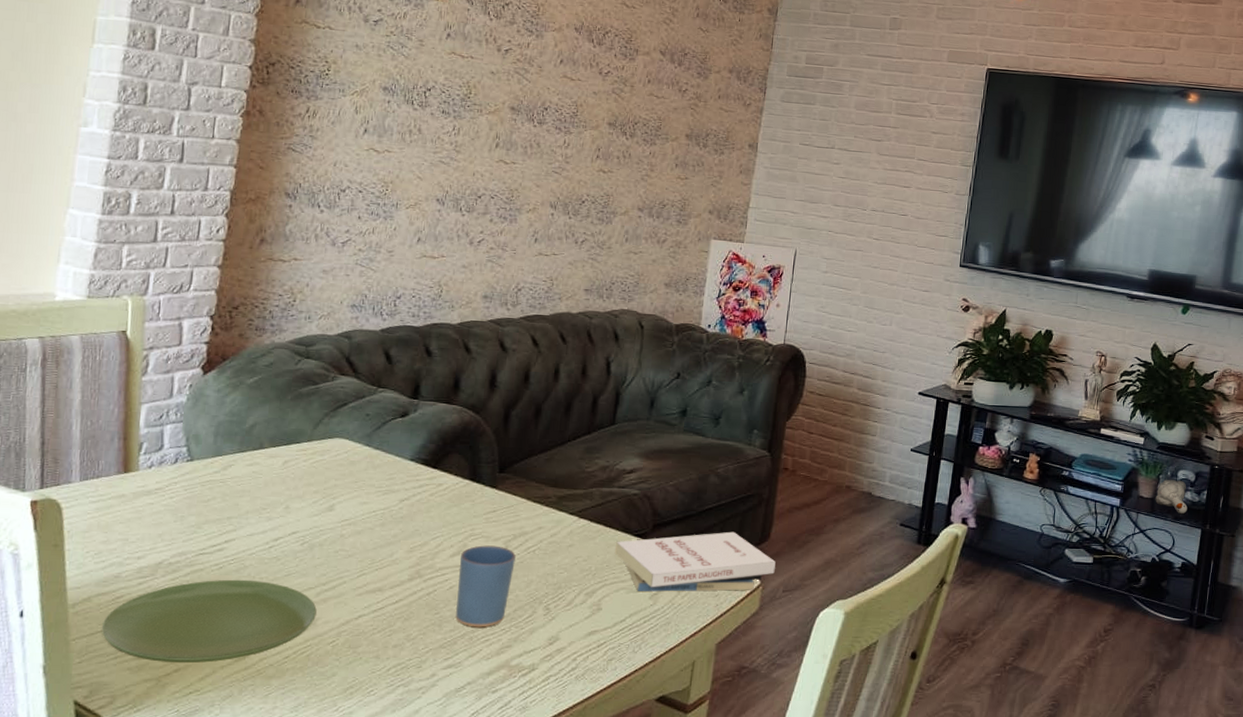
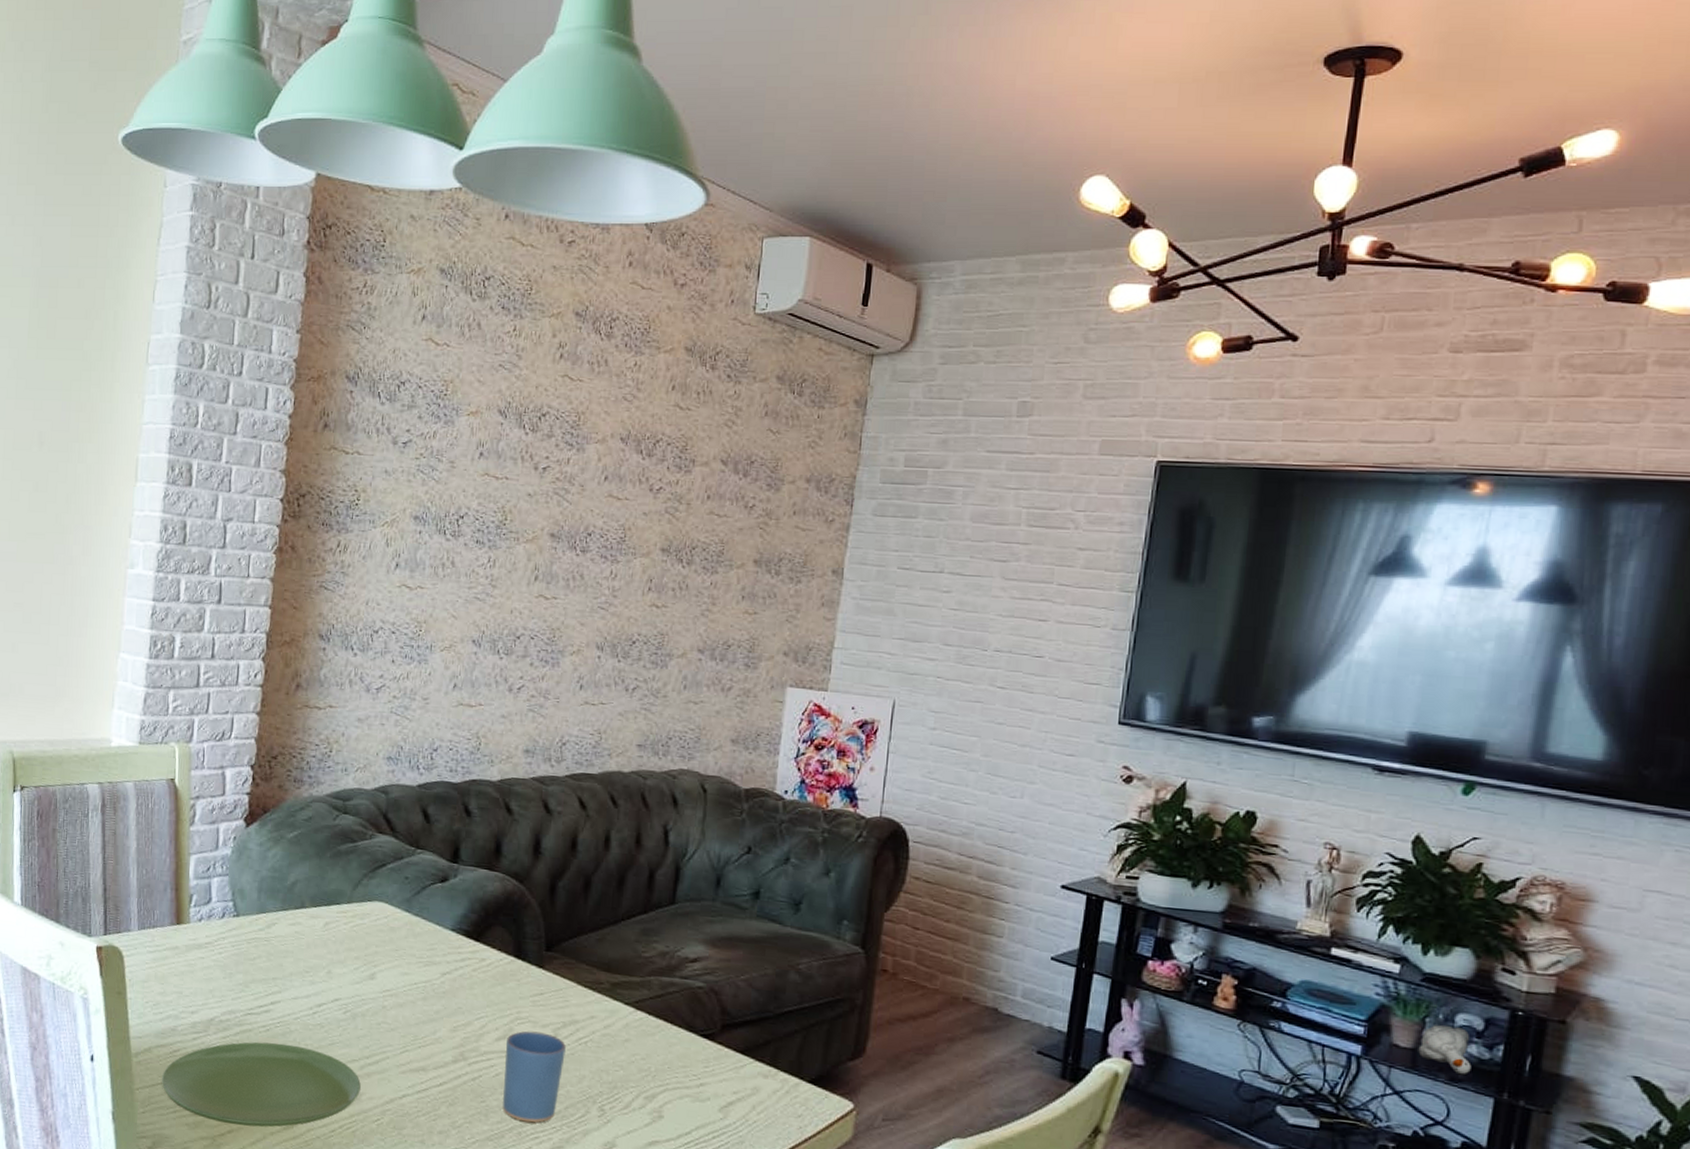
books: present [614,531,776,592] -> none [677,1040,873,1115]

